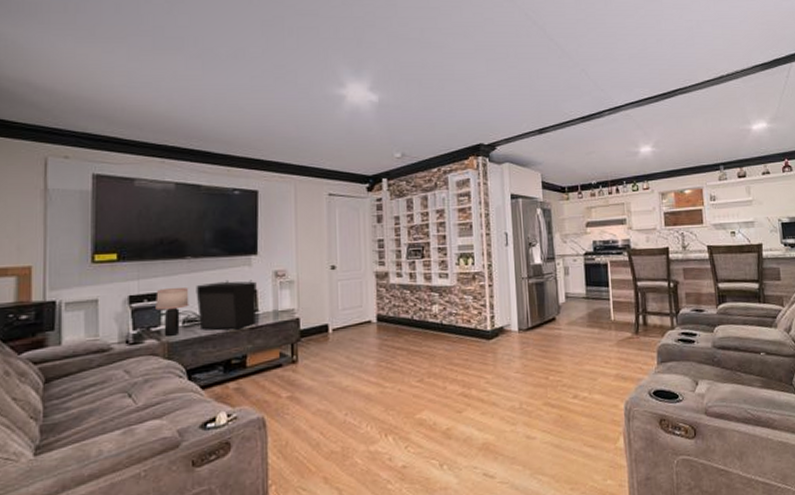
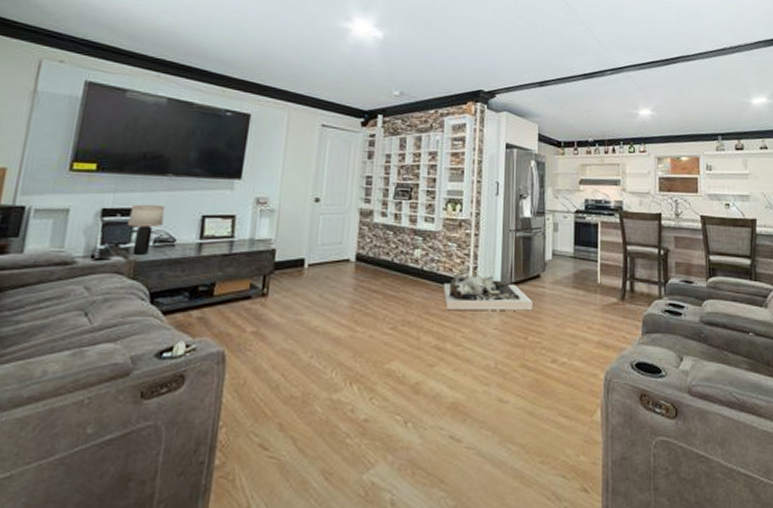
speaker: present [196,280,257,331] -> none [170,202,236,255]
dog bed: none [463,325,551,359] -> present [443,275,532,311]

